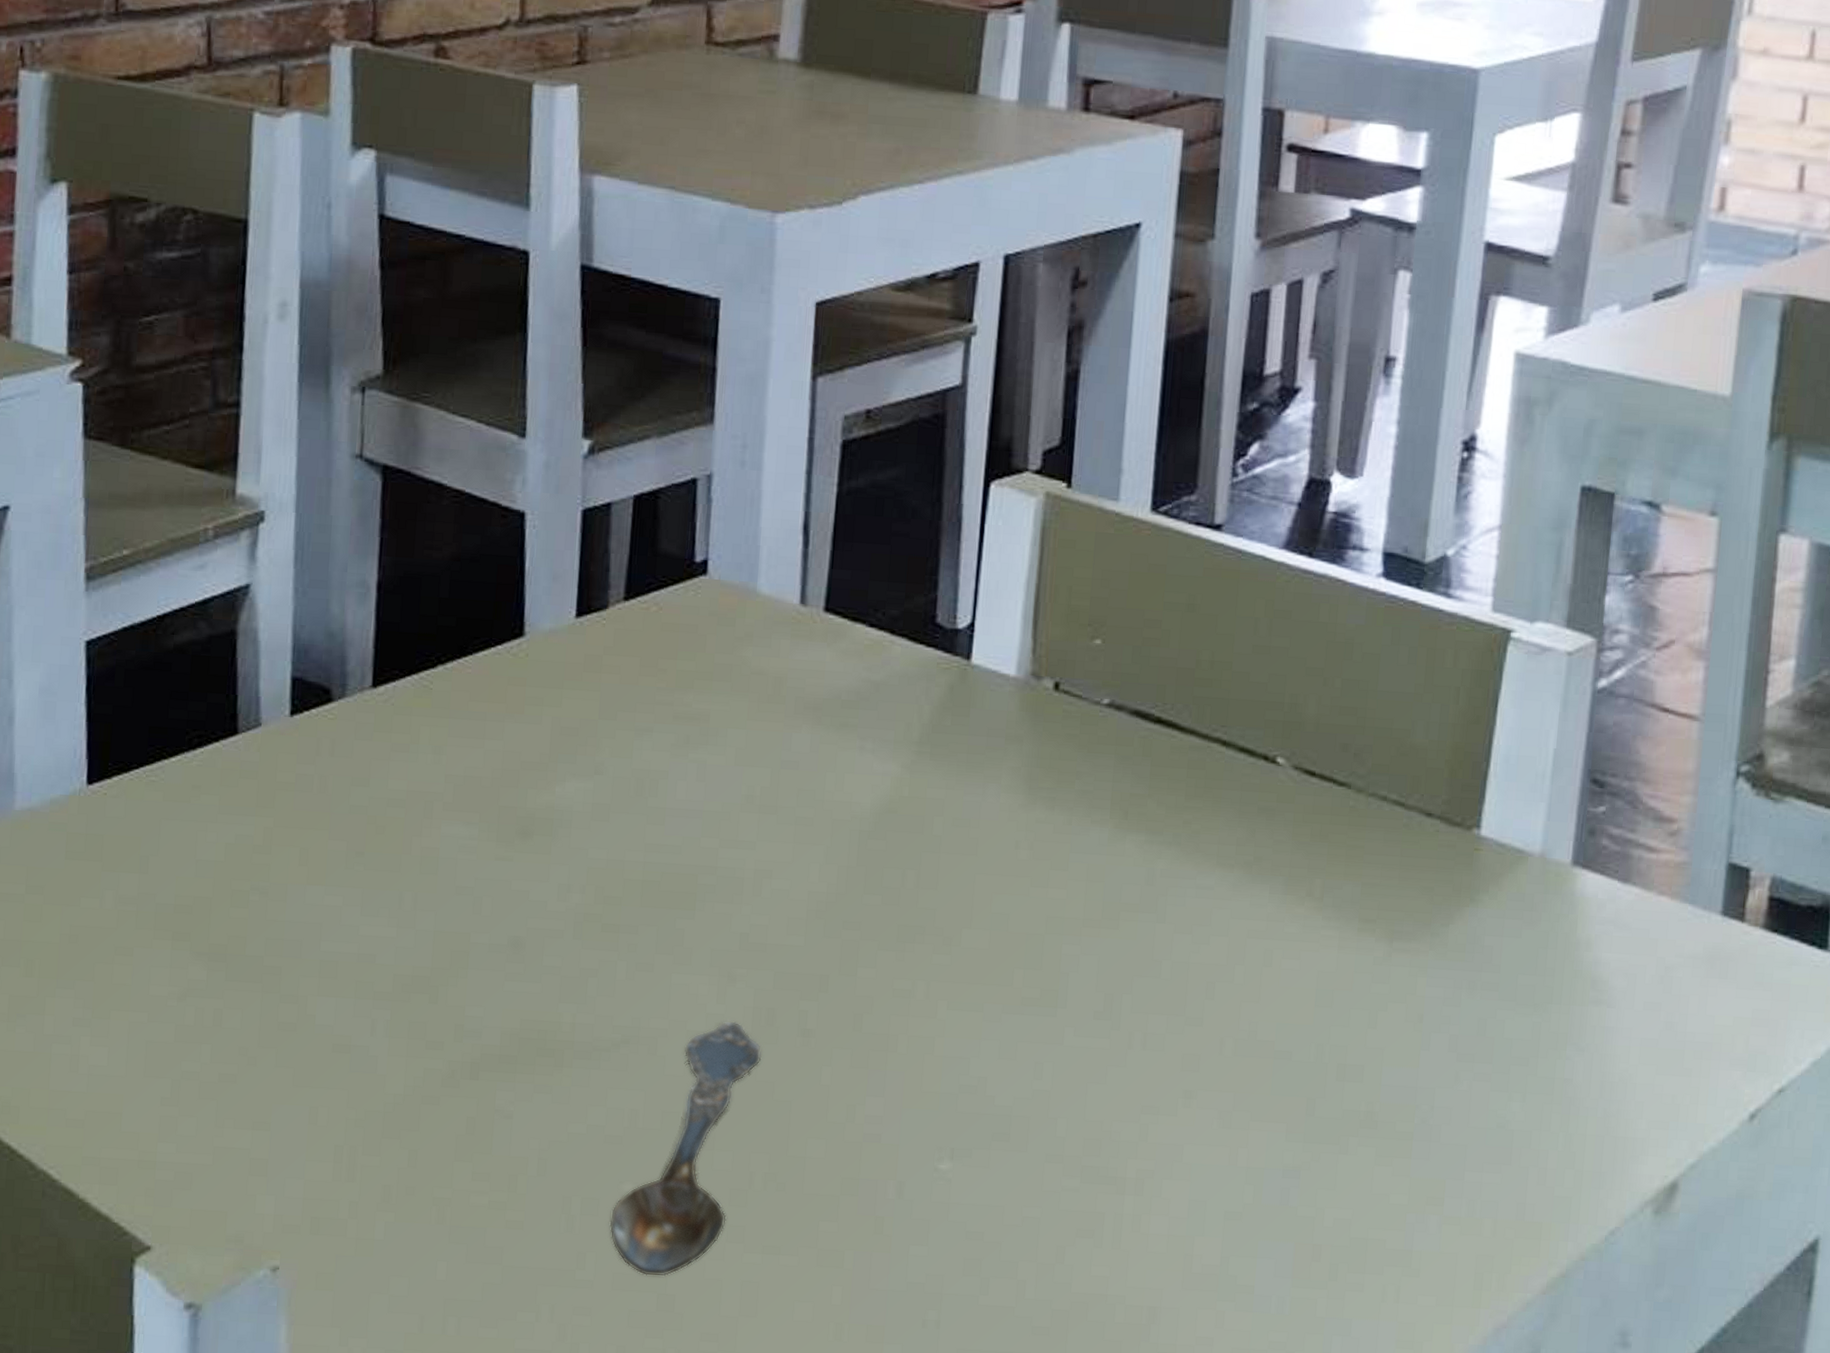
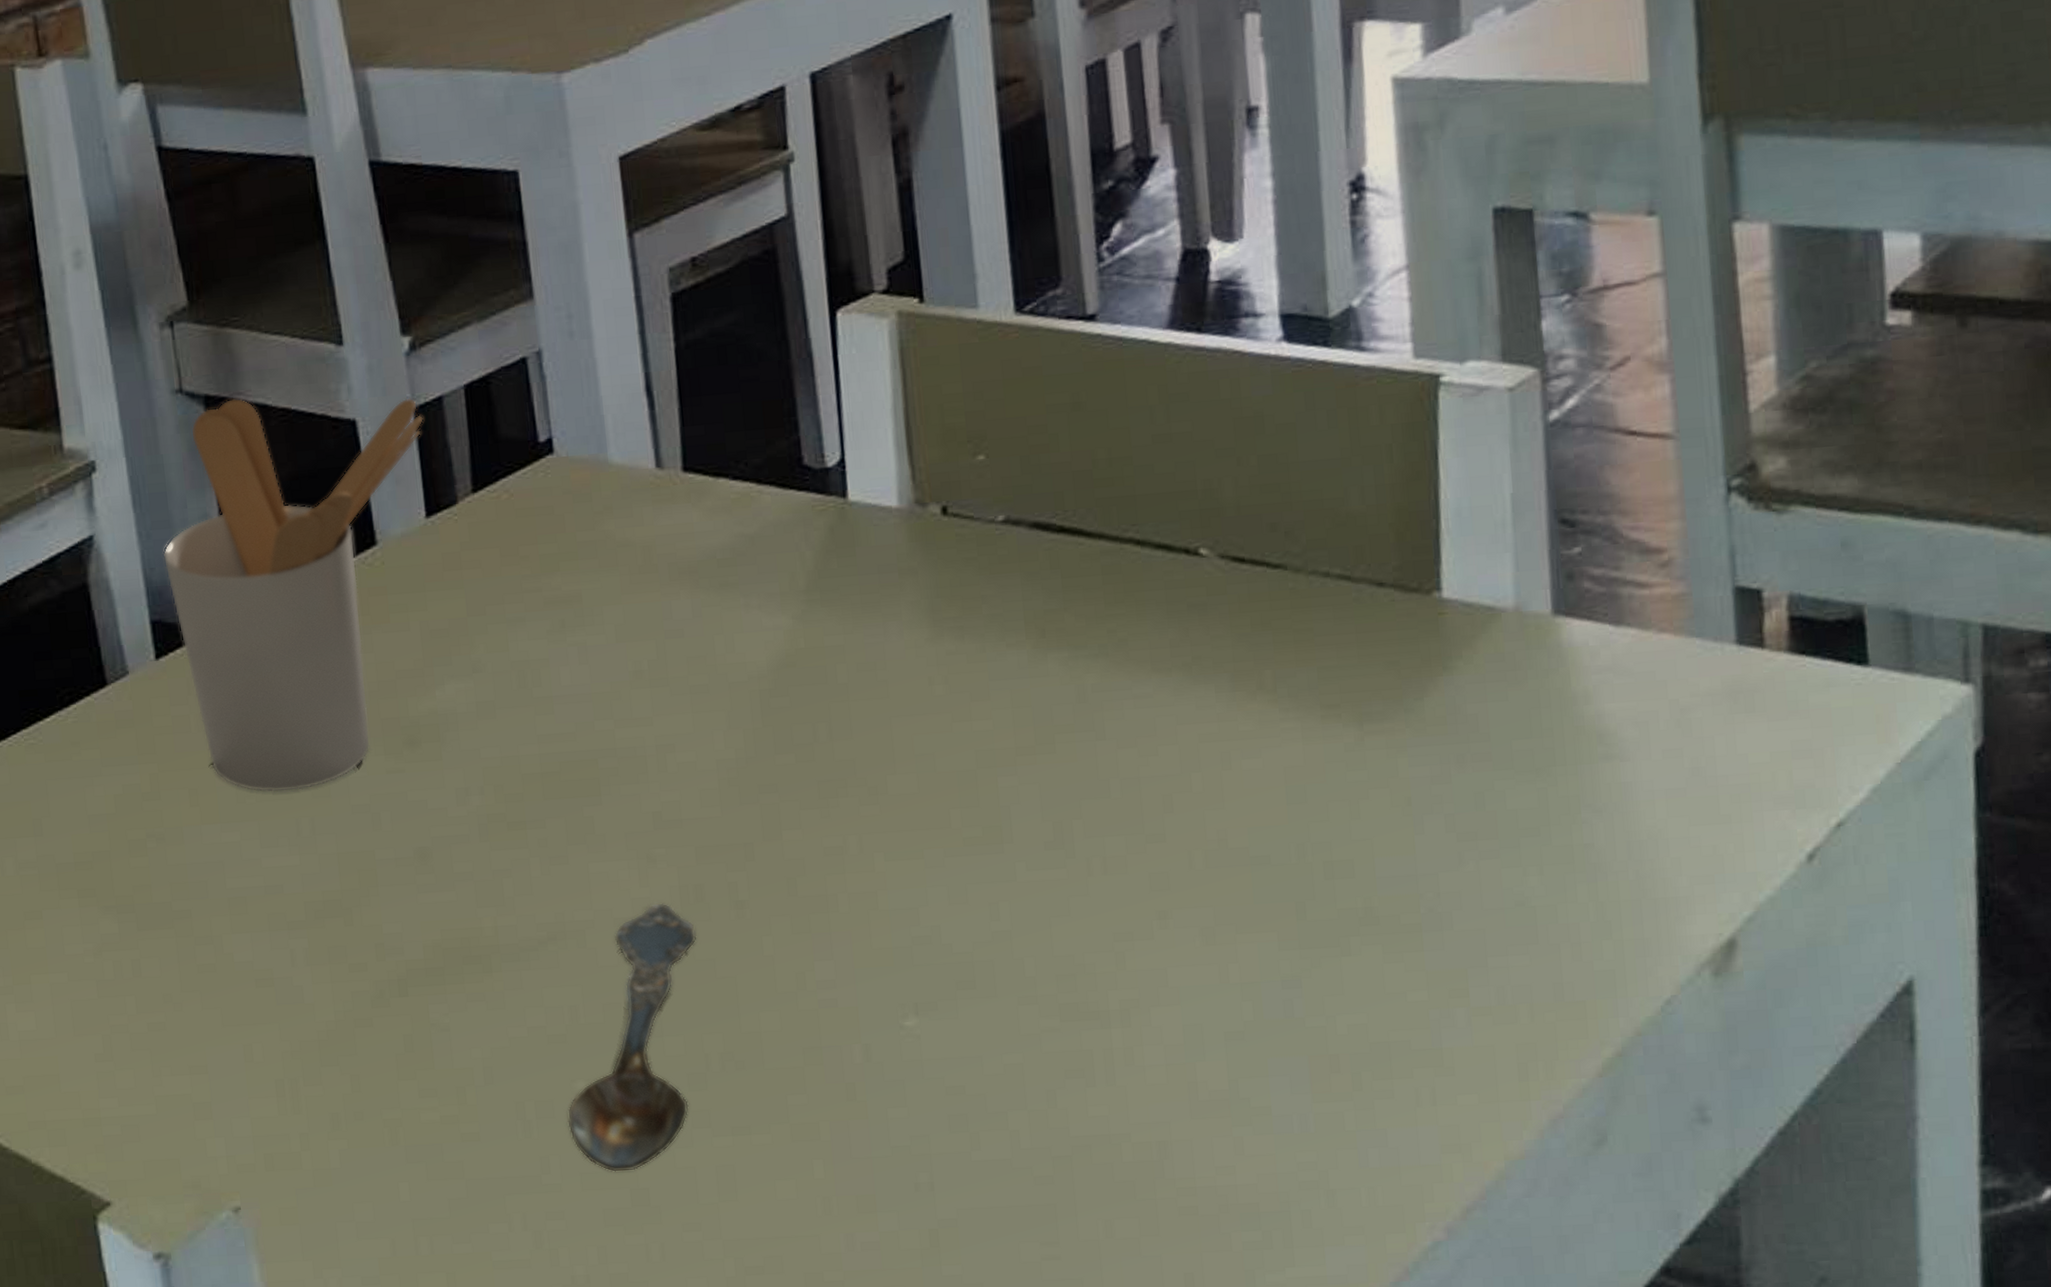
utensil holder: none [314,472,590,865] -> present [162,397,424,793]

